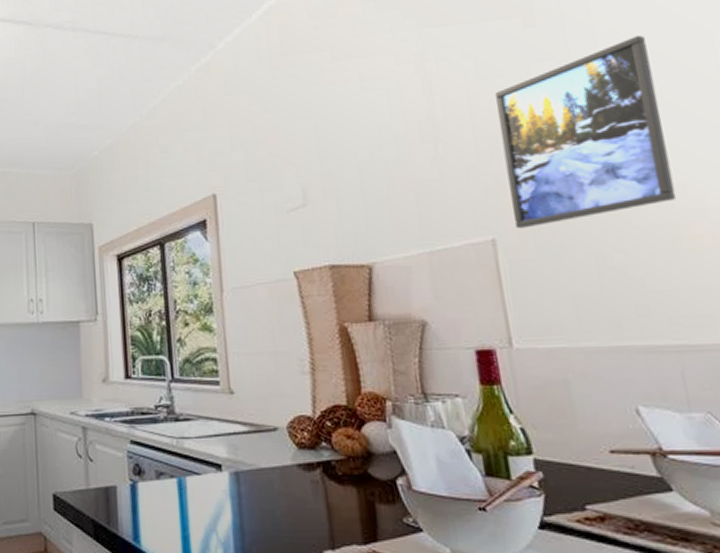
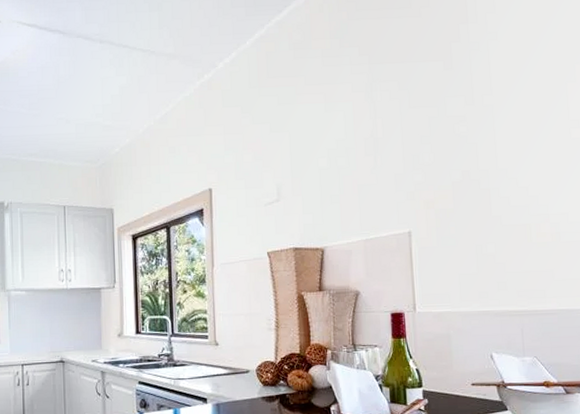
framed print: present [495,35,677,229] -> none [420,83,532,224]

